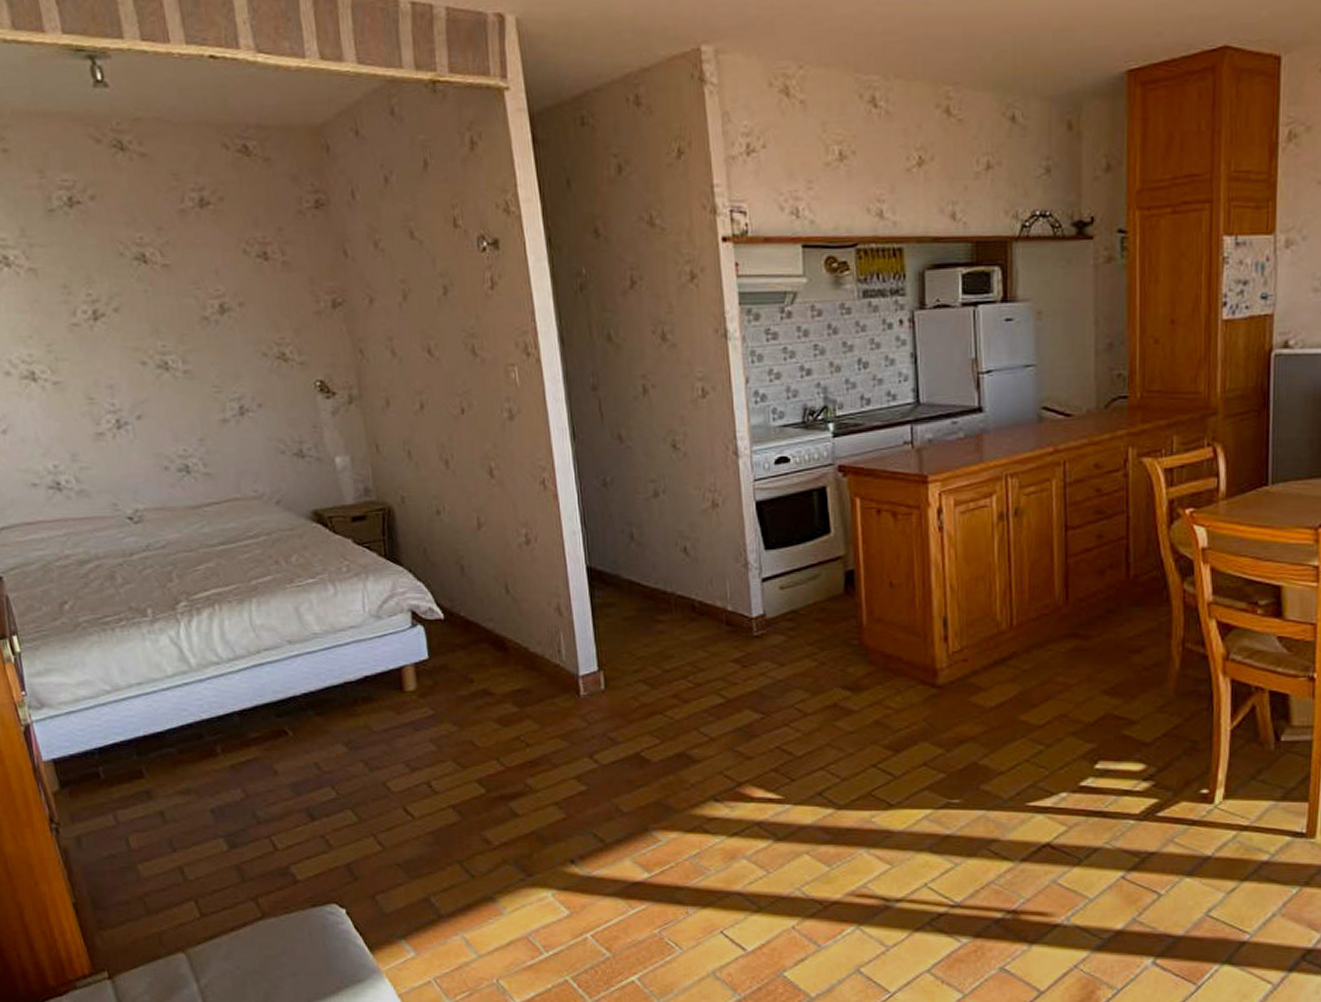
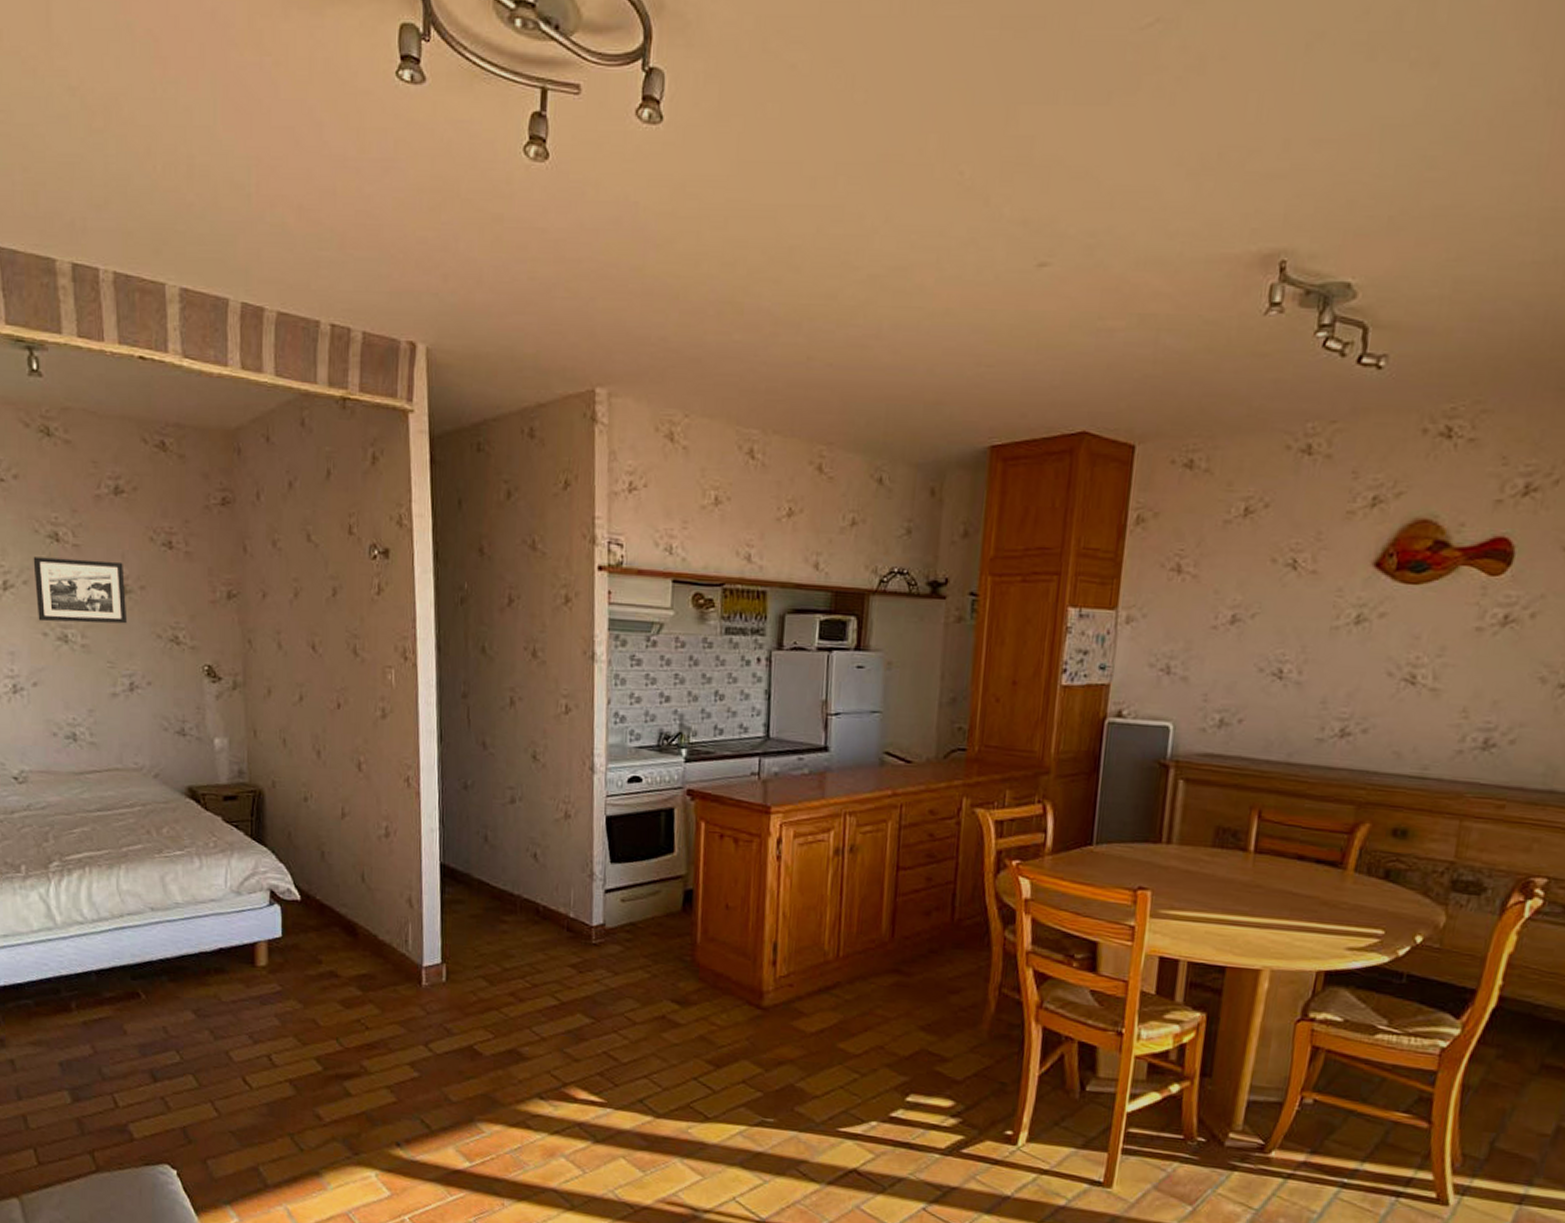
picture frame: none [121,279,230,350] -> present [33,556,128,624]

